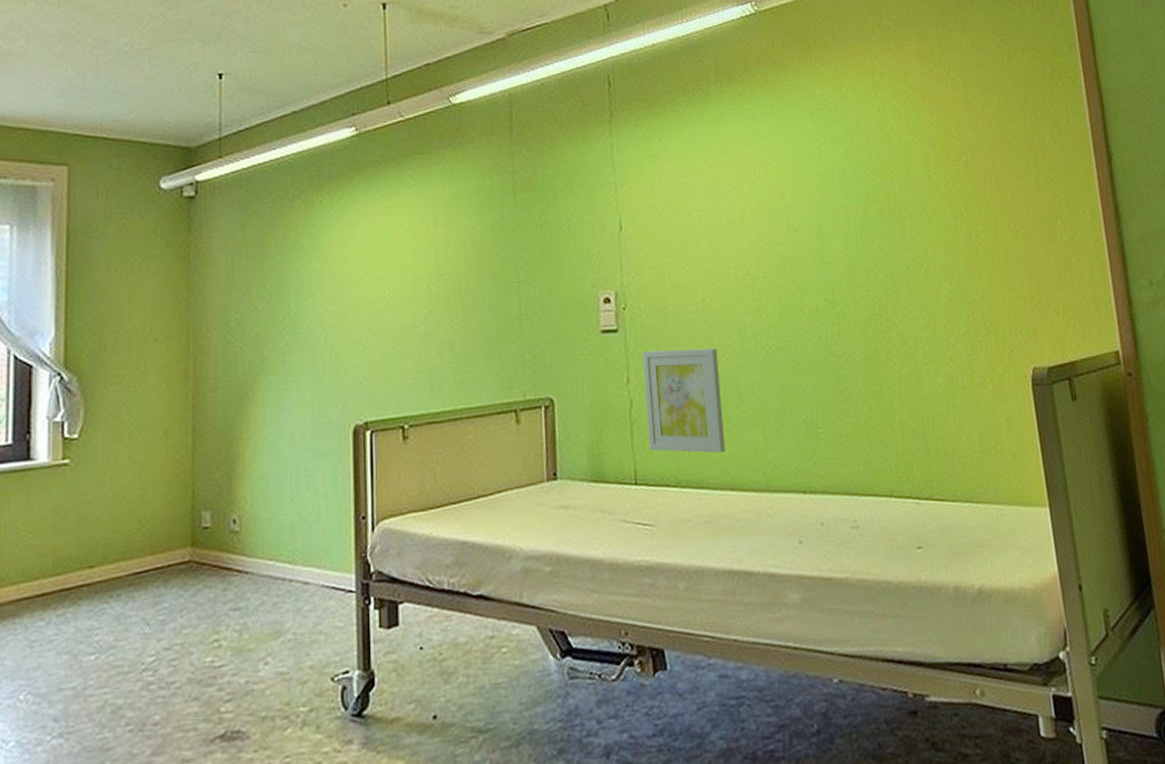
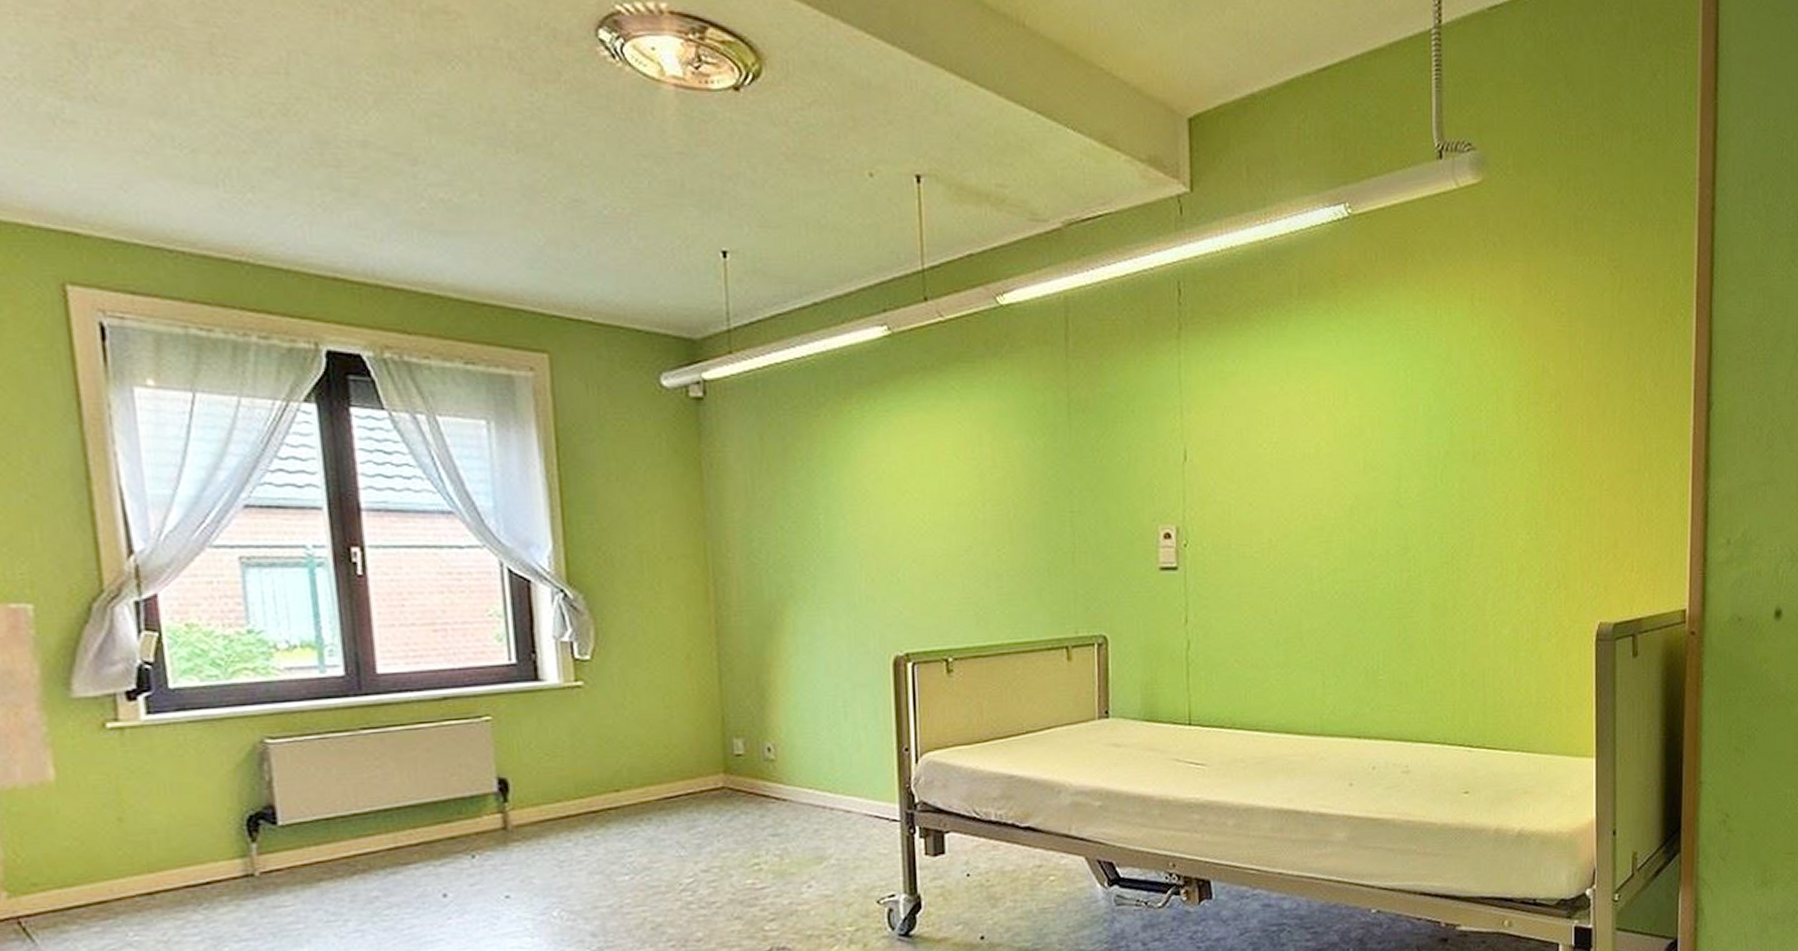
wall art: present [643,348,726,453] -> none [1203,590,1283,697]

